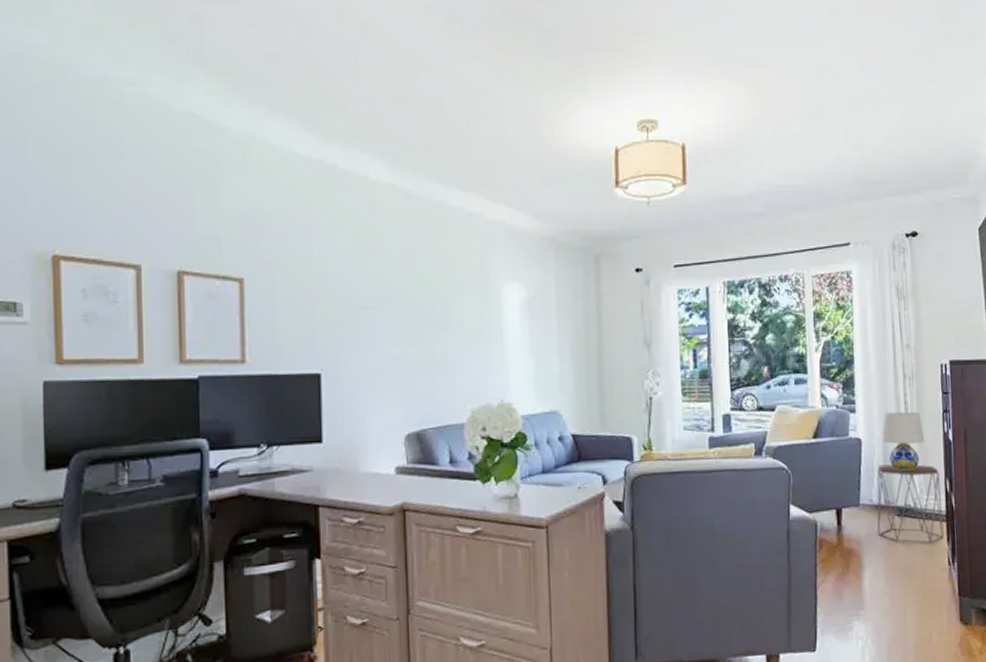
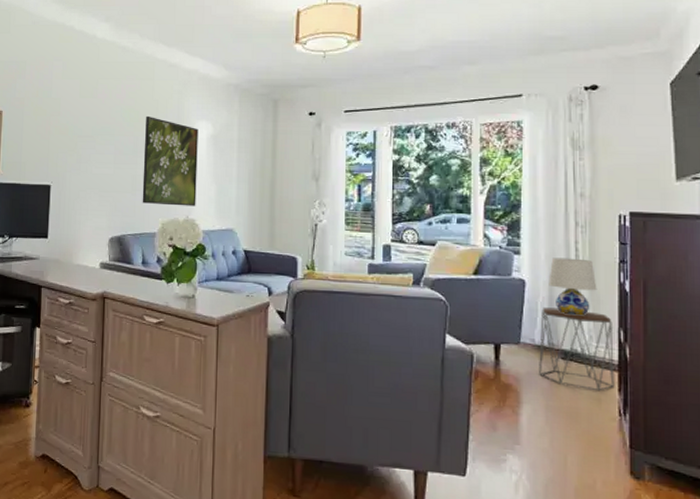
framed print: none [442,278,512,389] -> present [142,115,198,207]

